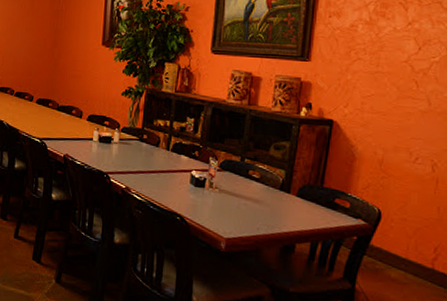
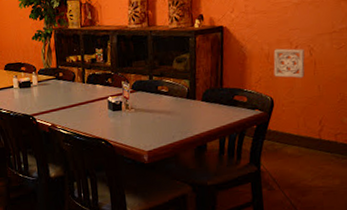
wall ornament: none [386,156,425,195] -> present [273,48,305,78]

